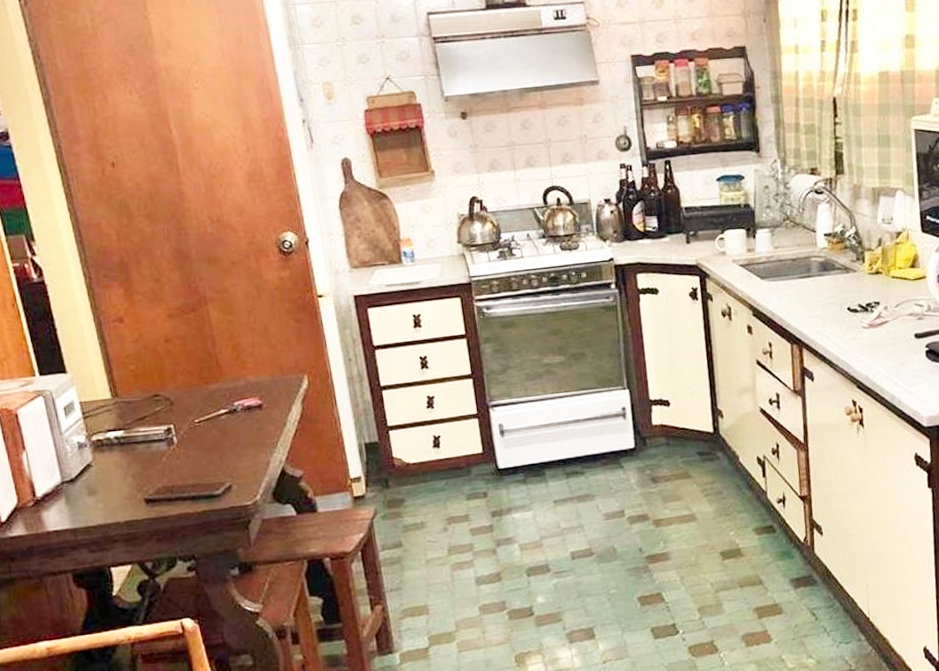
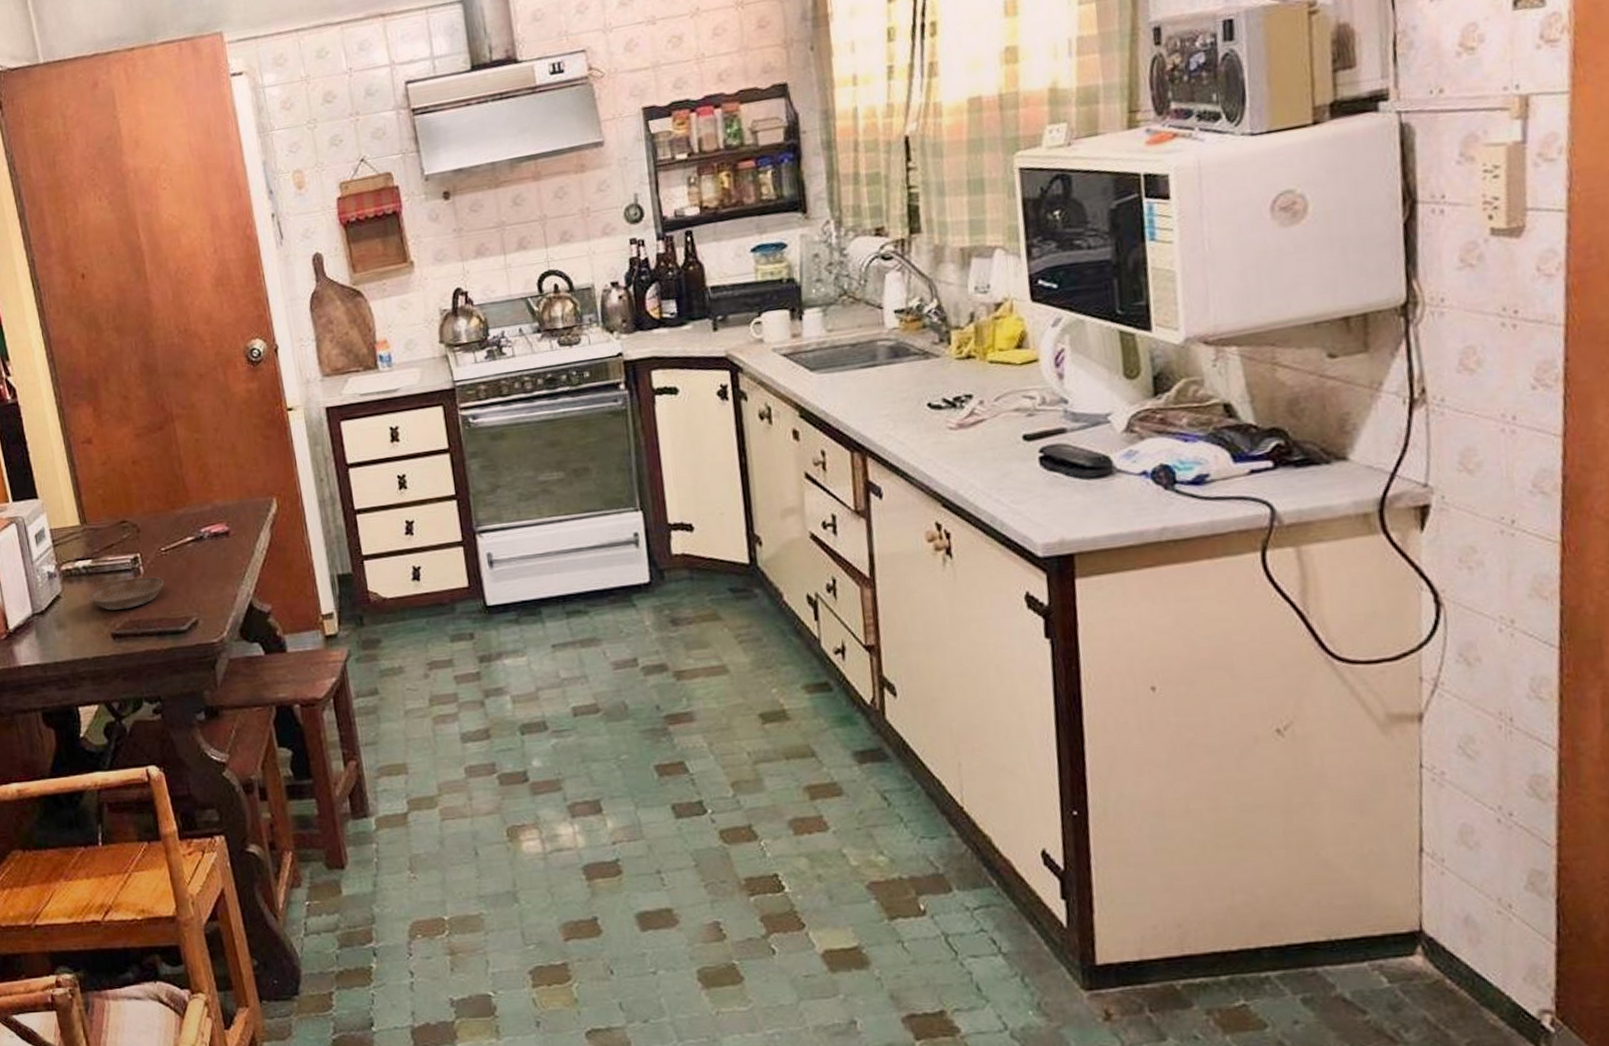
saucer: none [120,446,198,478] -> present [88,576,164,611]

